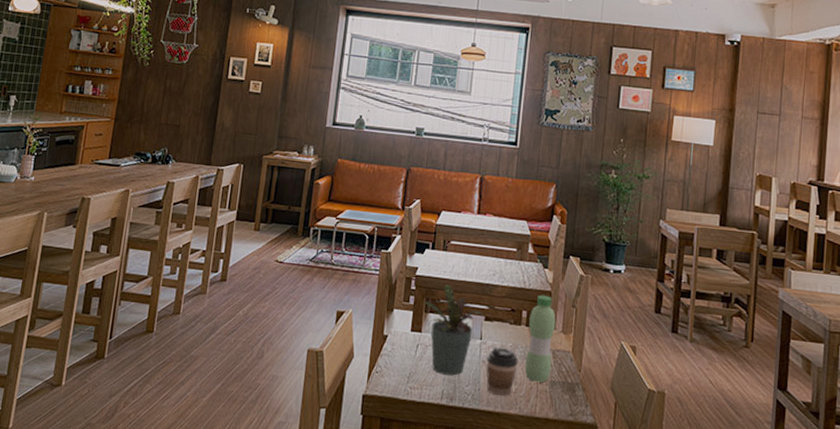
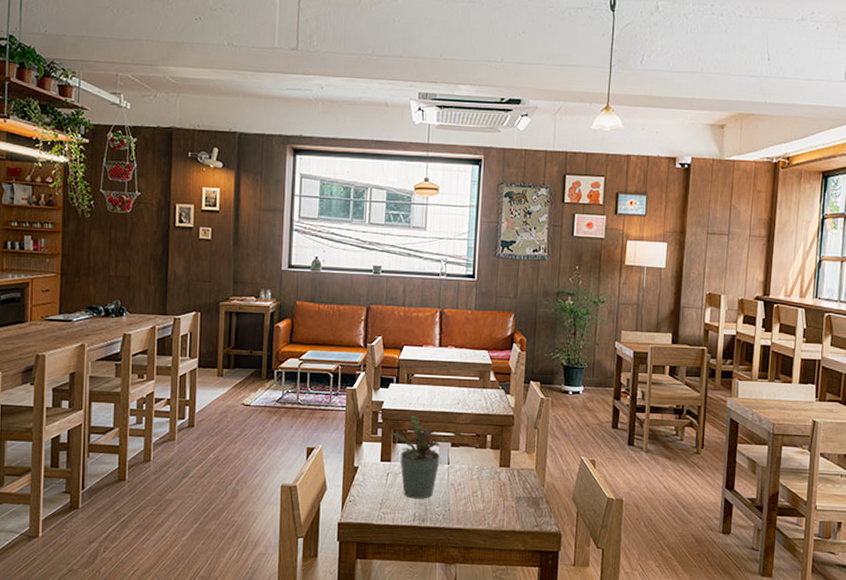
coffee cup: present [486,346,519,396] -> none [454,469,485,514]
water bottle: present [525,295,556,383] -> none [491,419,519,499]

